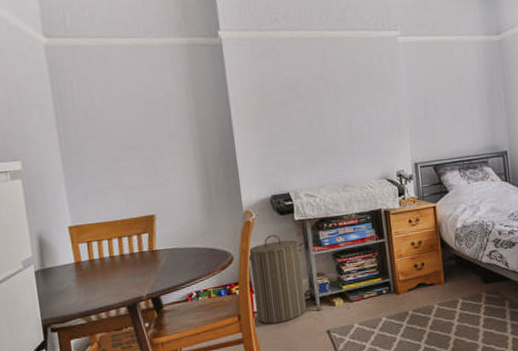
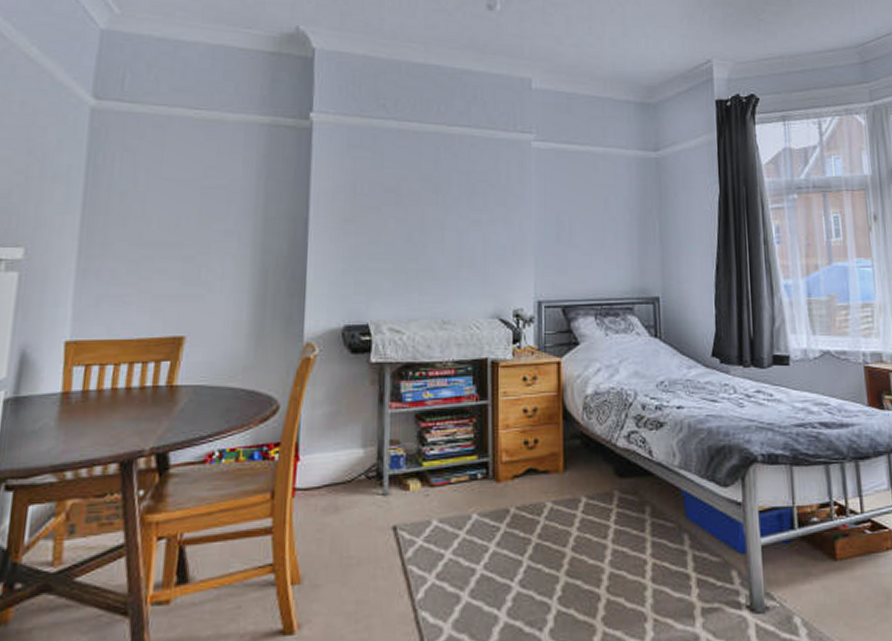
laundry hamper: present [247,234,307,324] -> none [297,379,379,508]

